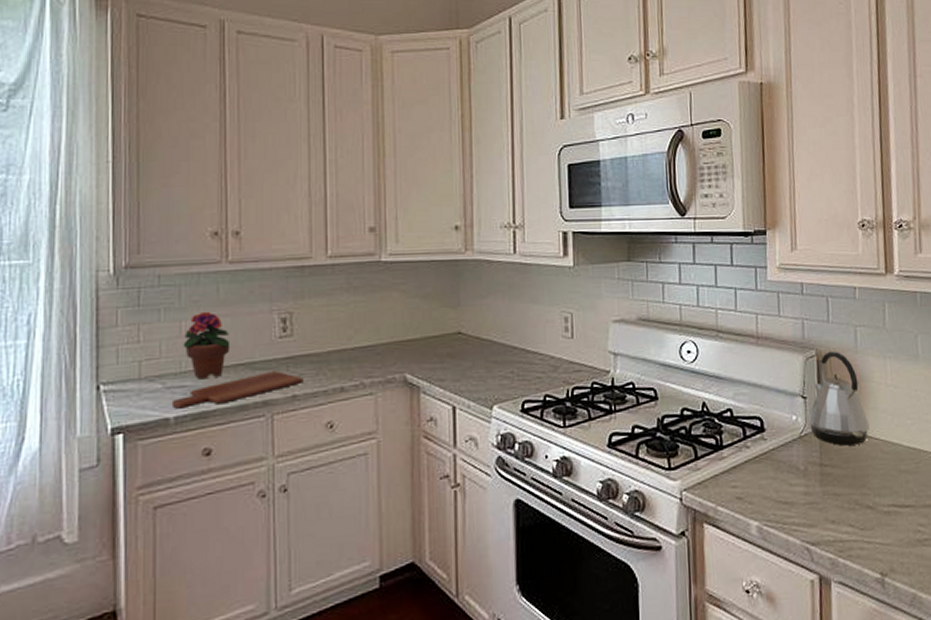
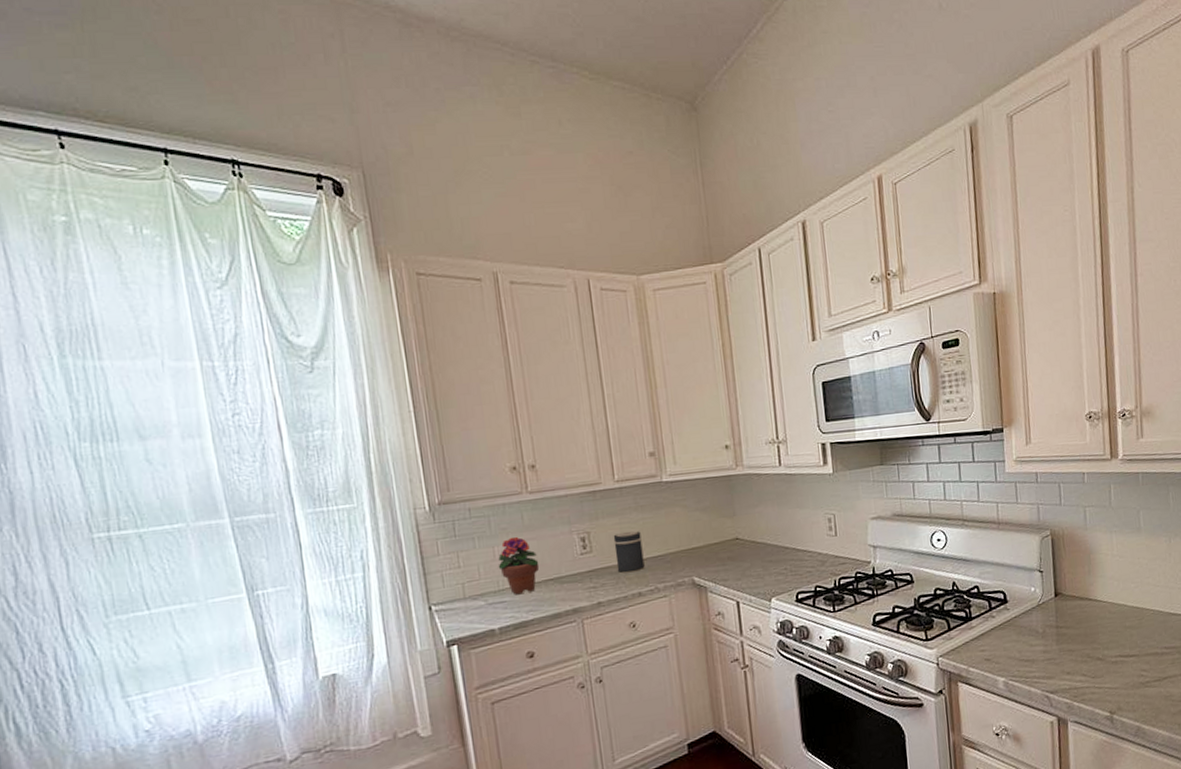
cutting board: present [171,371,304,409] -> none [494,583,606,621]
cylinder: none [318,314,351,363] -> present [613,530,645,573]
kettle: present [808,351,870,446] -> none [1044,529,1099,610]

